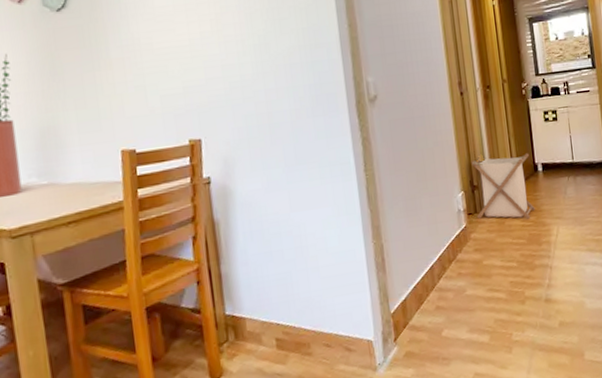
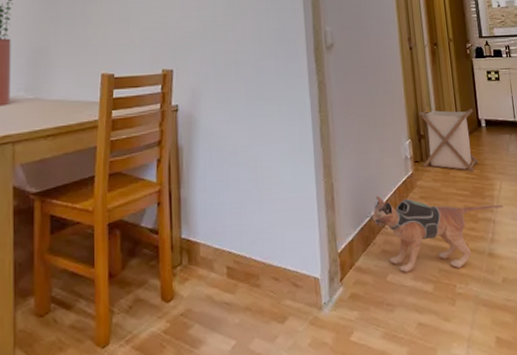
cat: none [419,249,561,327] -> present [366,195,504,273]

